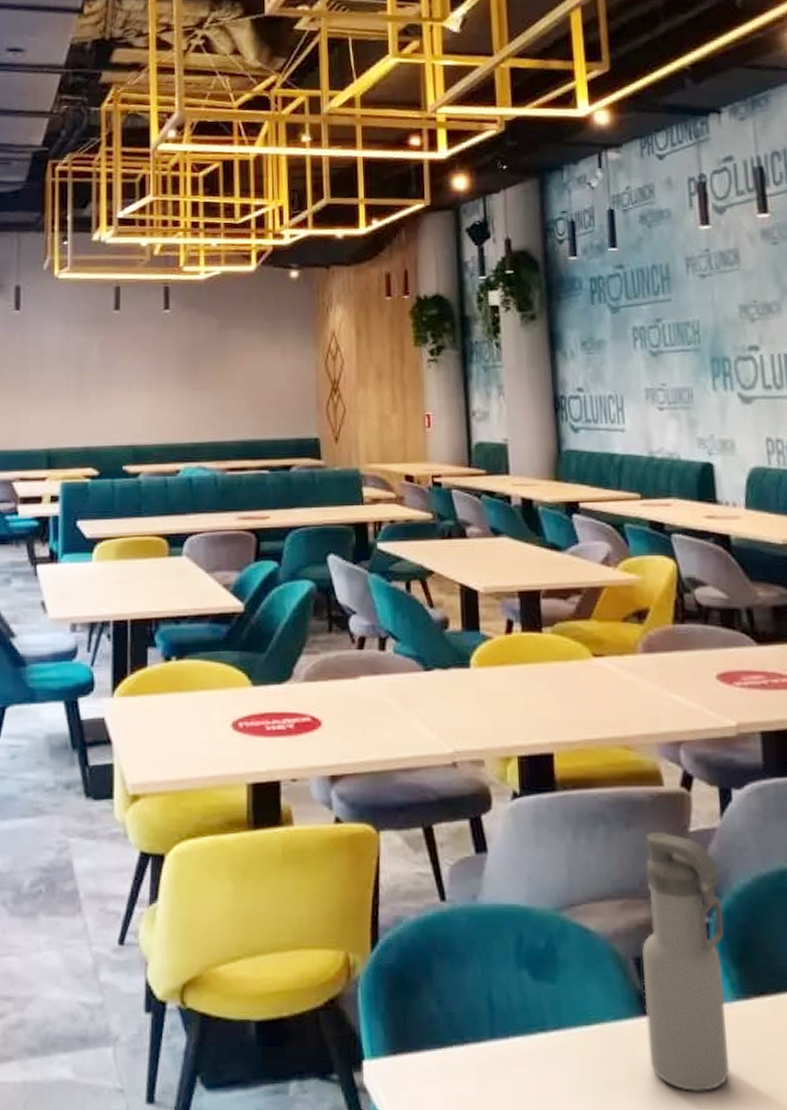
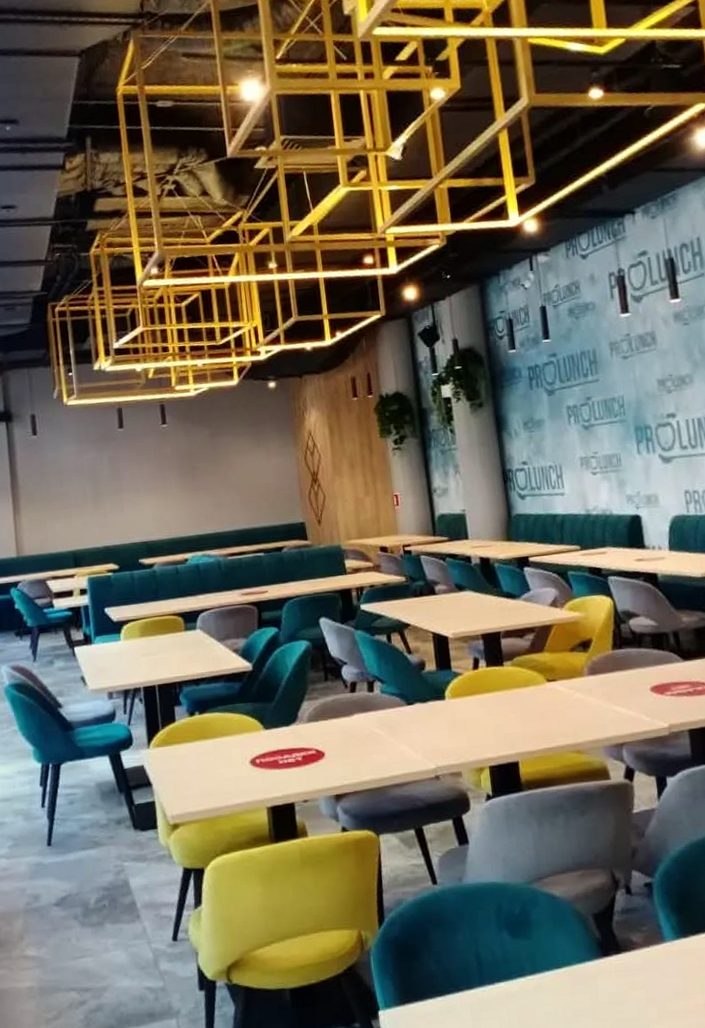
water bottle: present [642,833,730,1093] -> none [597,816,674,1011]

